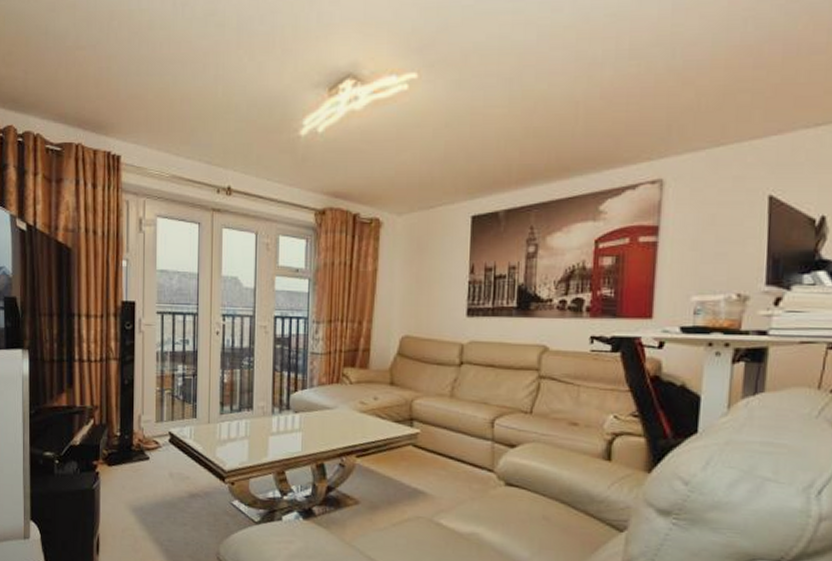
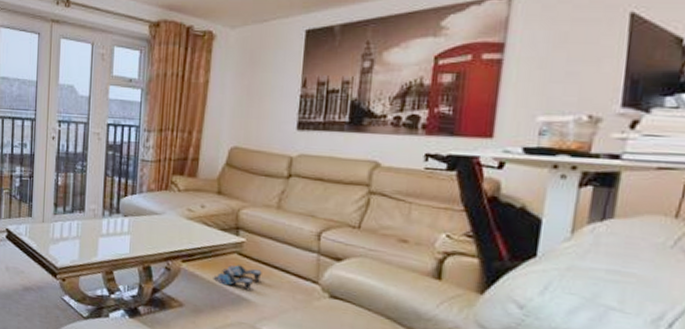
slippers: none [388,457,438,484] -> present [213,265,262,291]

